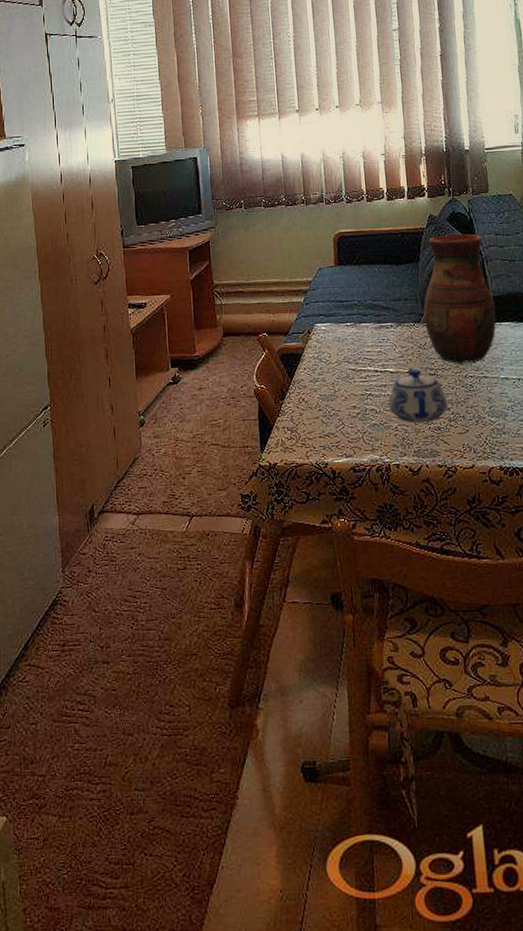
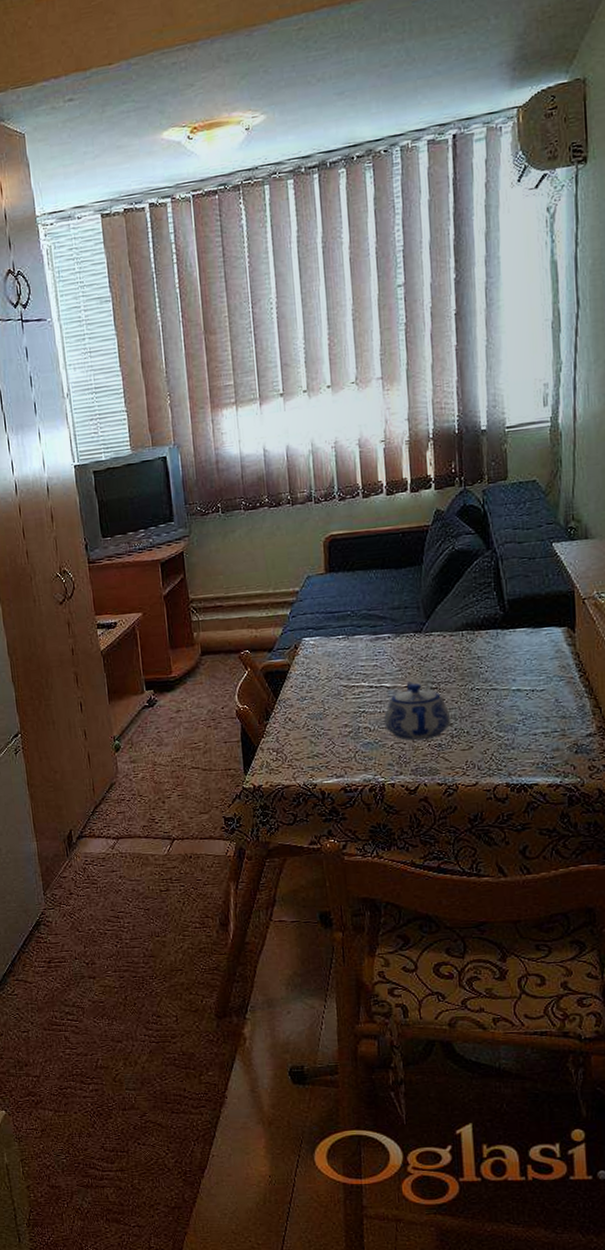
vase: present [423,234,497,365] -> none [426,529,510,677]

